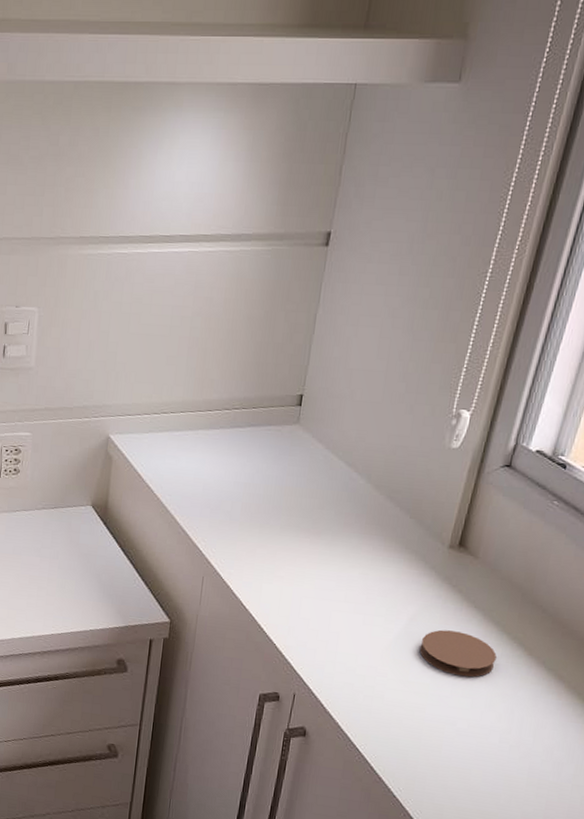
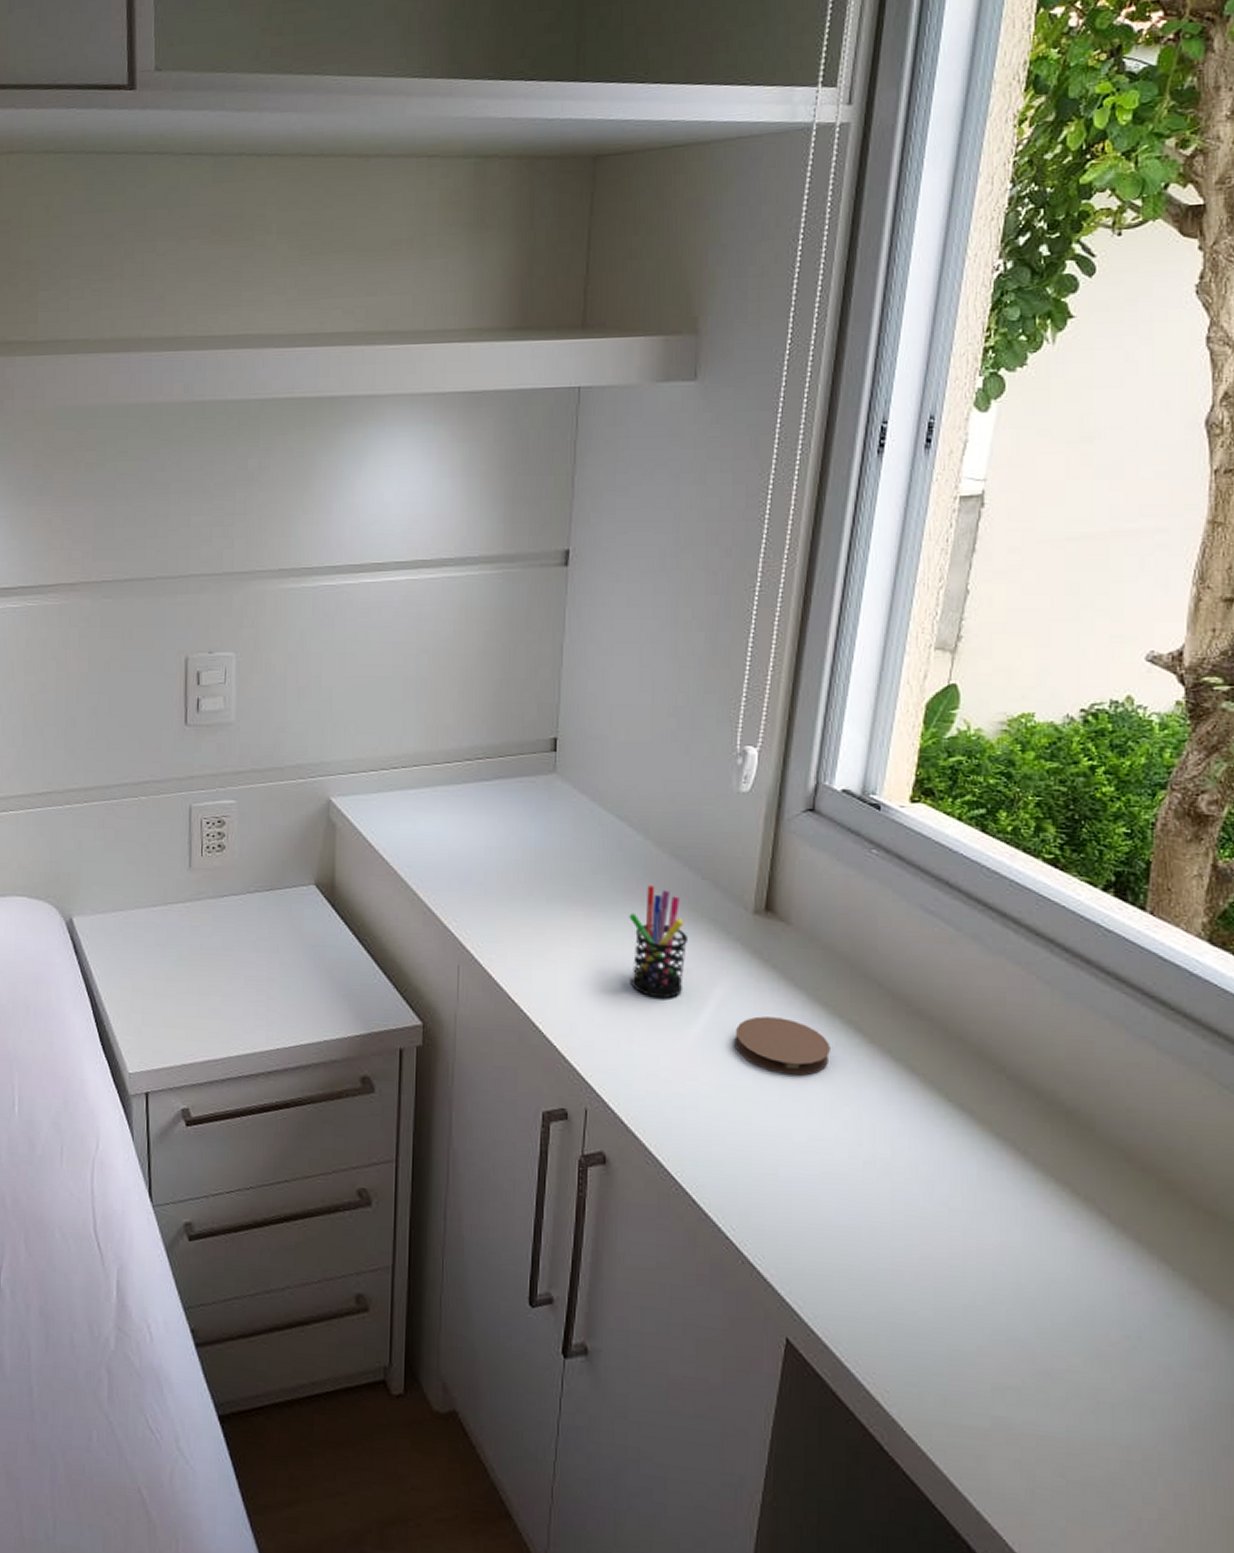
pen holder: none [342,521,392,612] -> present [629,885,687,999]

